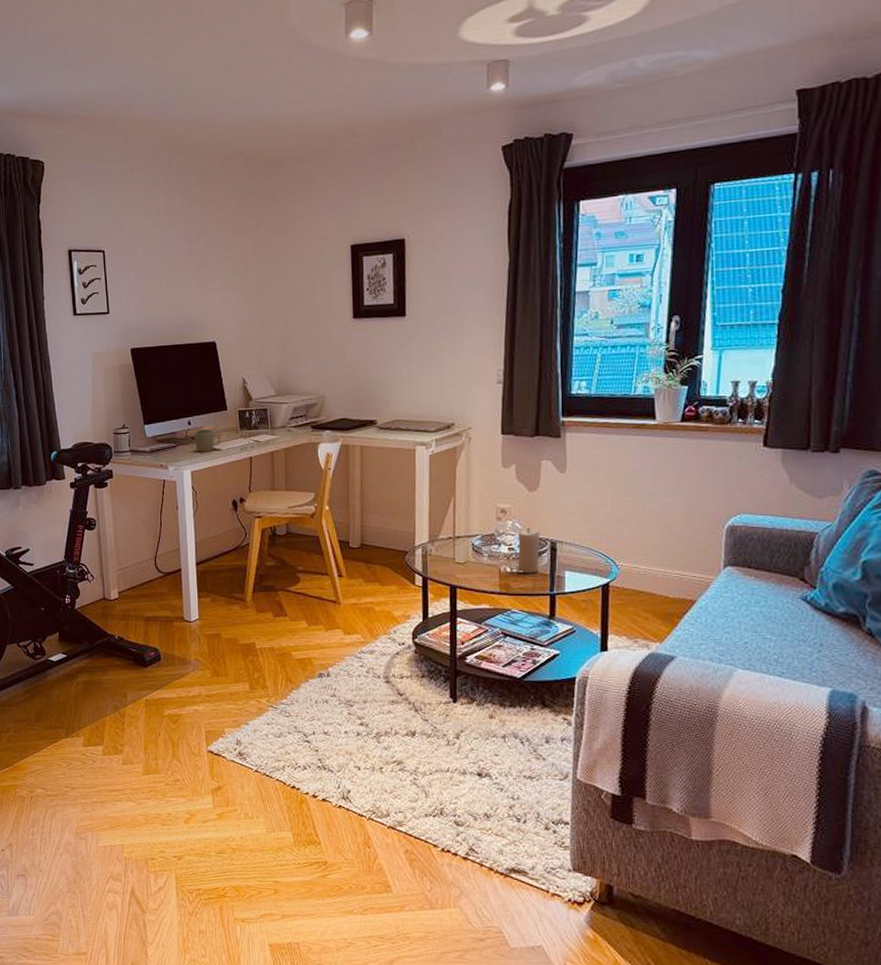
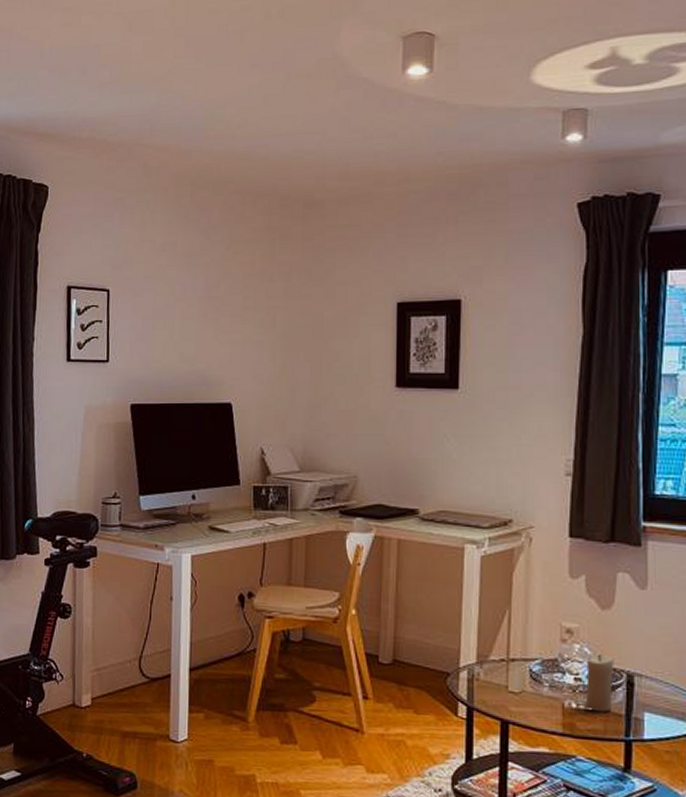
mug: present [195,429,221,452] -> none [198,505,231,533]

